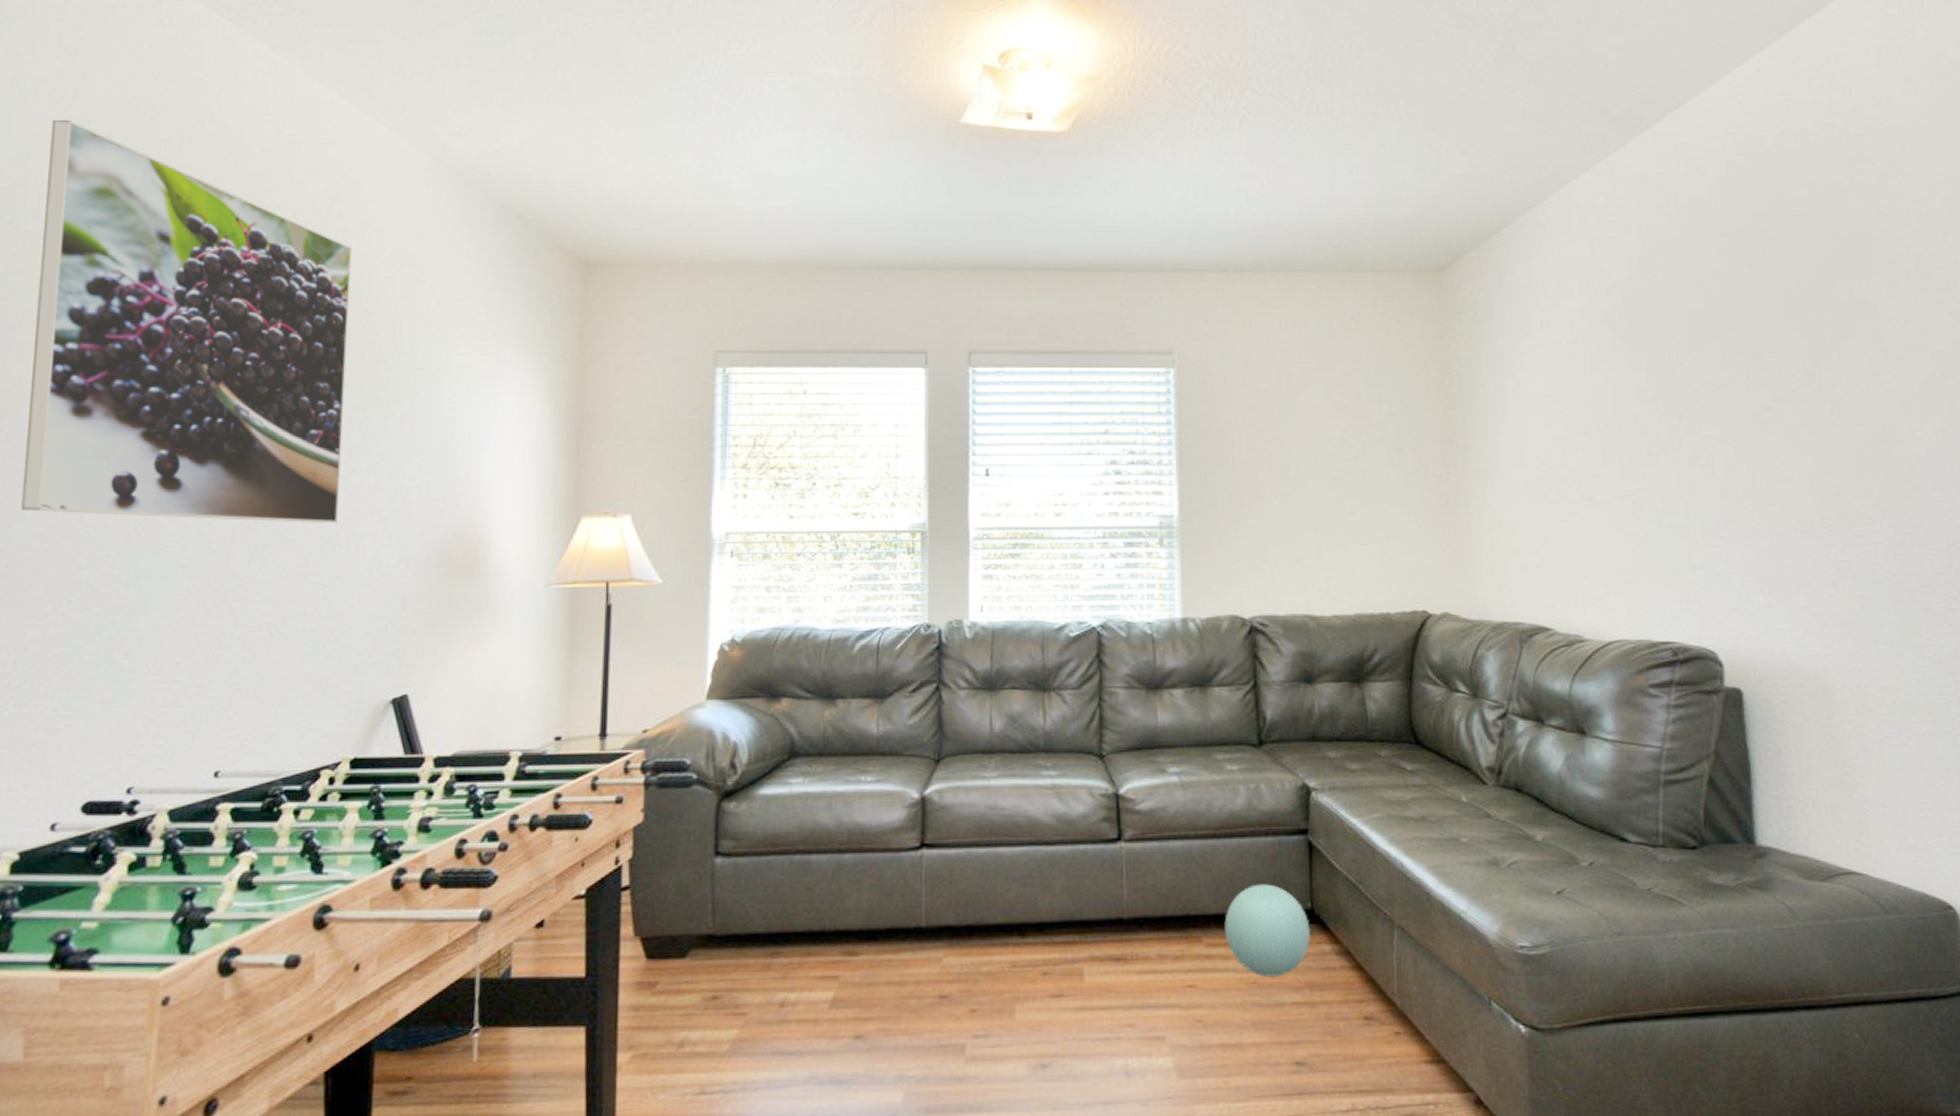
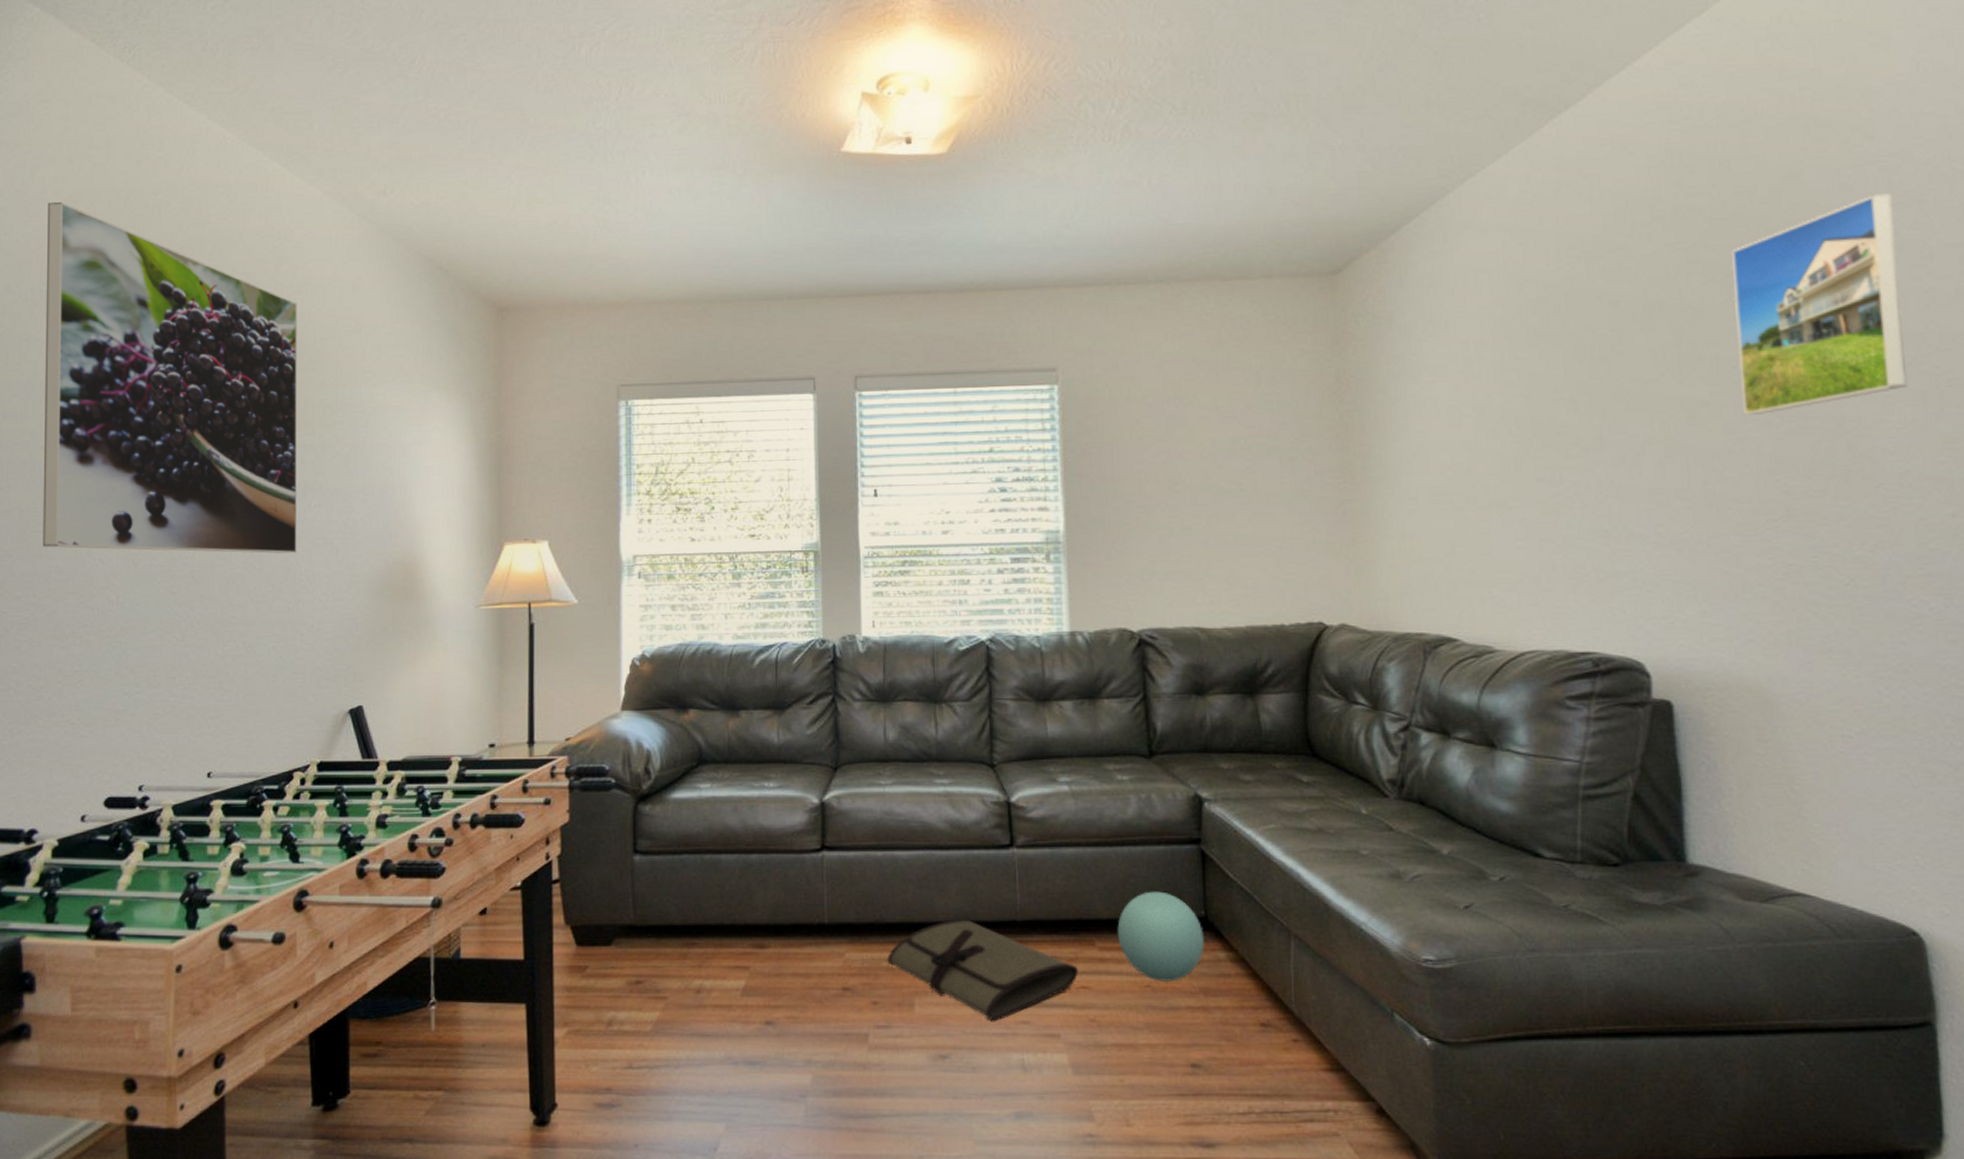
tool roll: none [987,918,1184,1025] -> present [887,919,1078,1021]
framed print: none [1790,224,1937,421] -> present [1732,194,1908,416]

